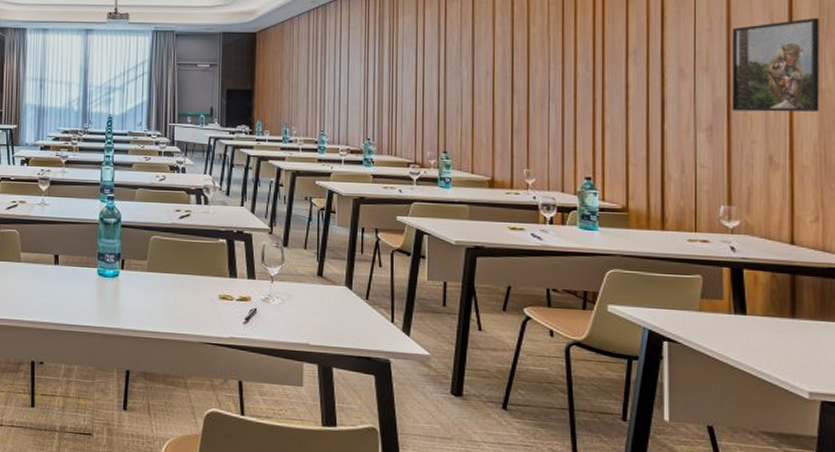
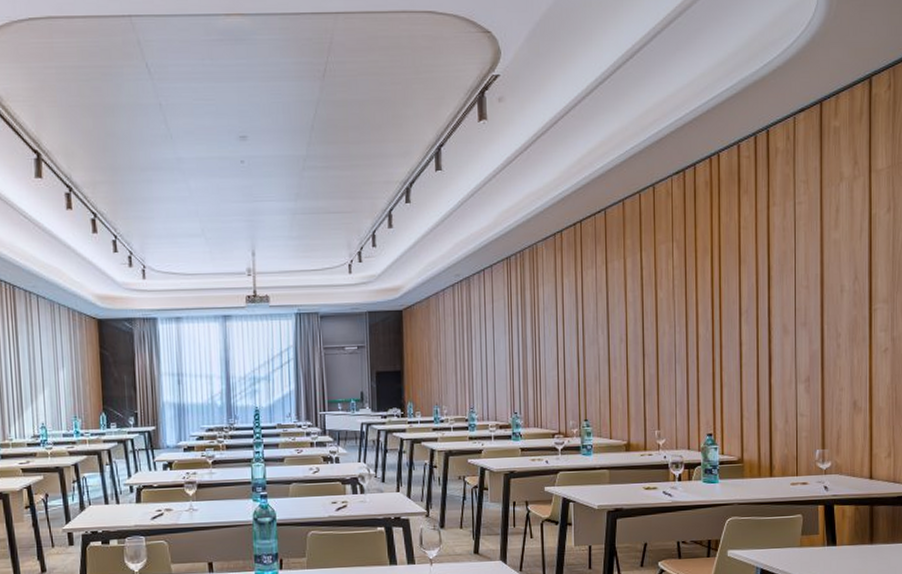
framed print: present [731,18,819,112] -> none [824,272,892,362]

